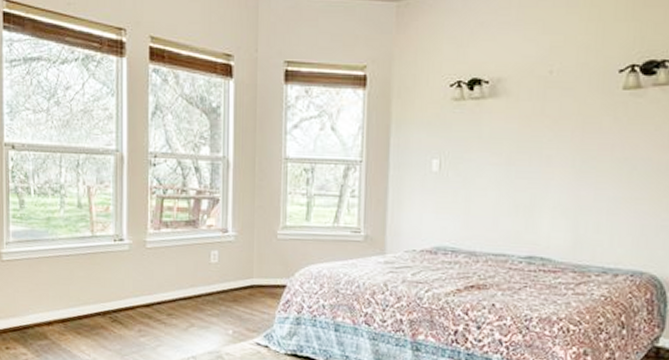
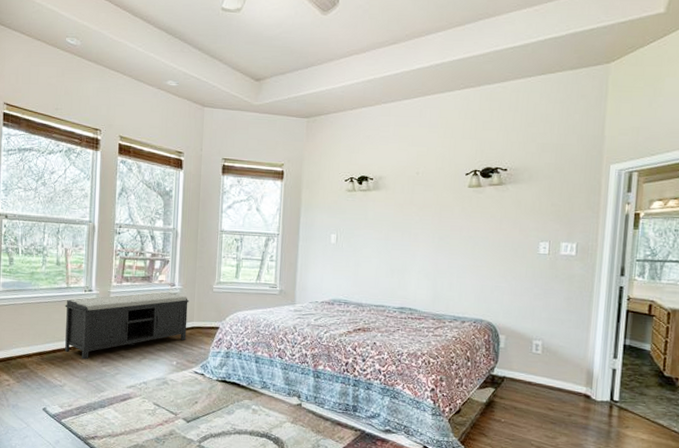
bench: none [90,240,247,328] -> present [65,292,189,360]

